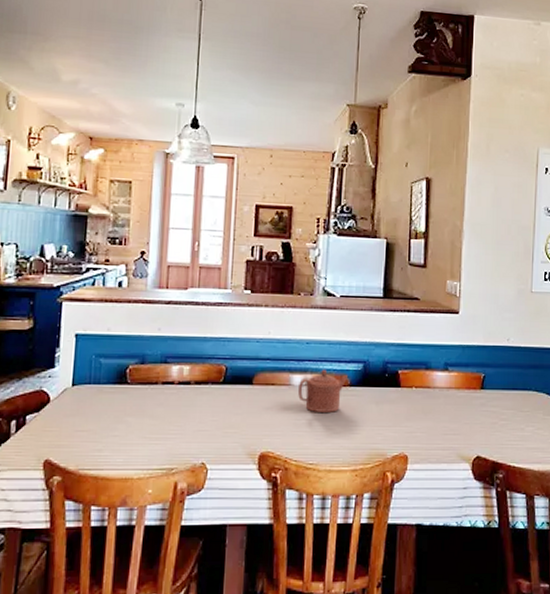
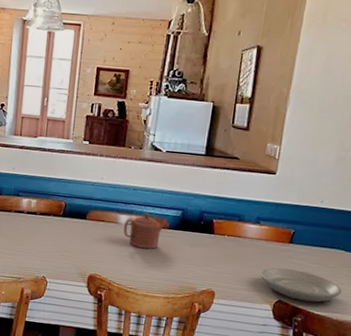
plate: none [455,418,540,454] -> present [260,267,342,303]

